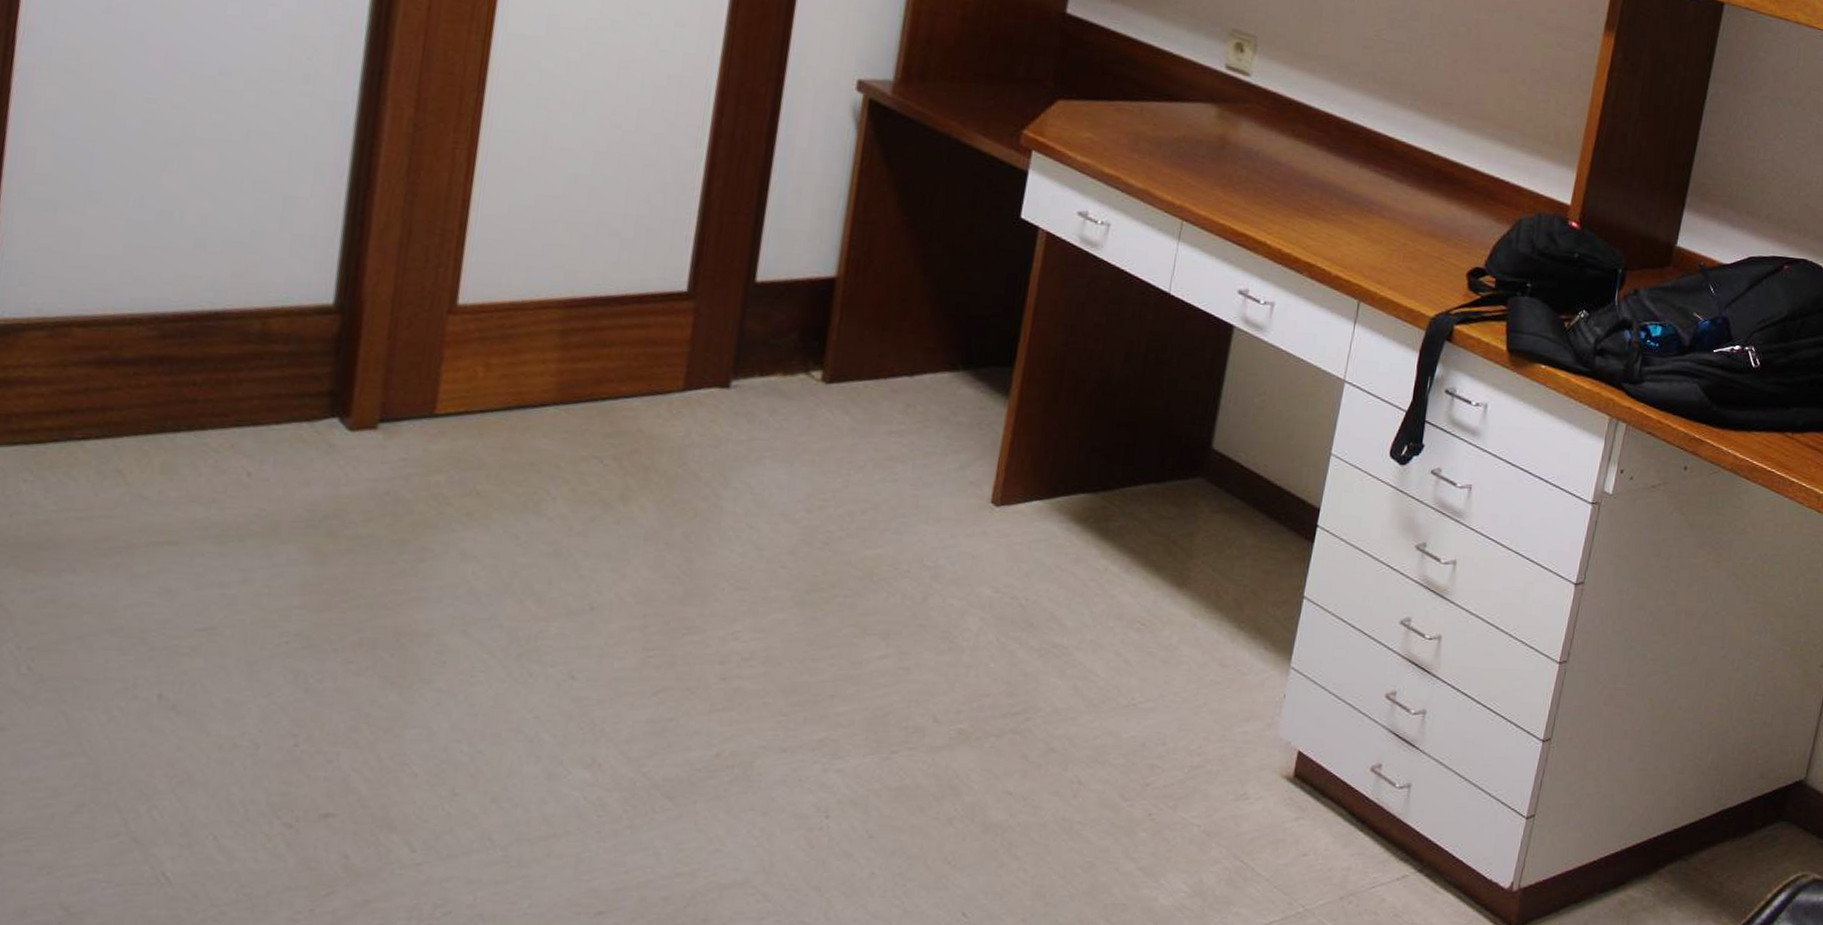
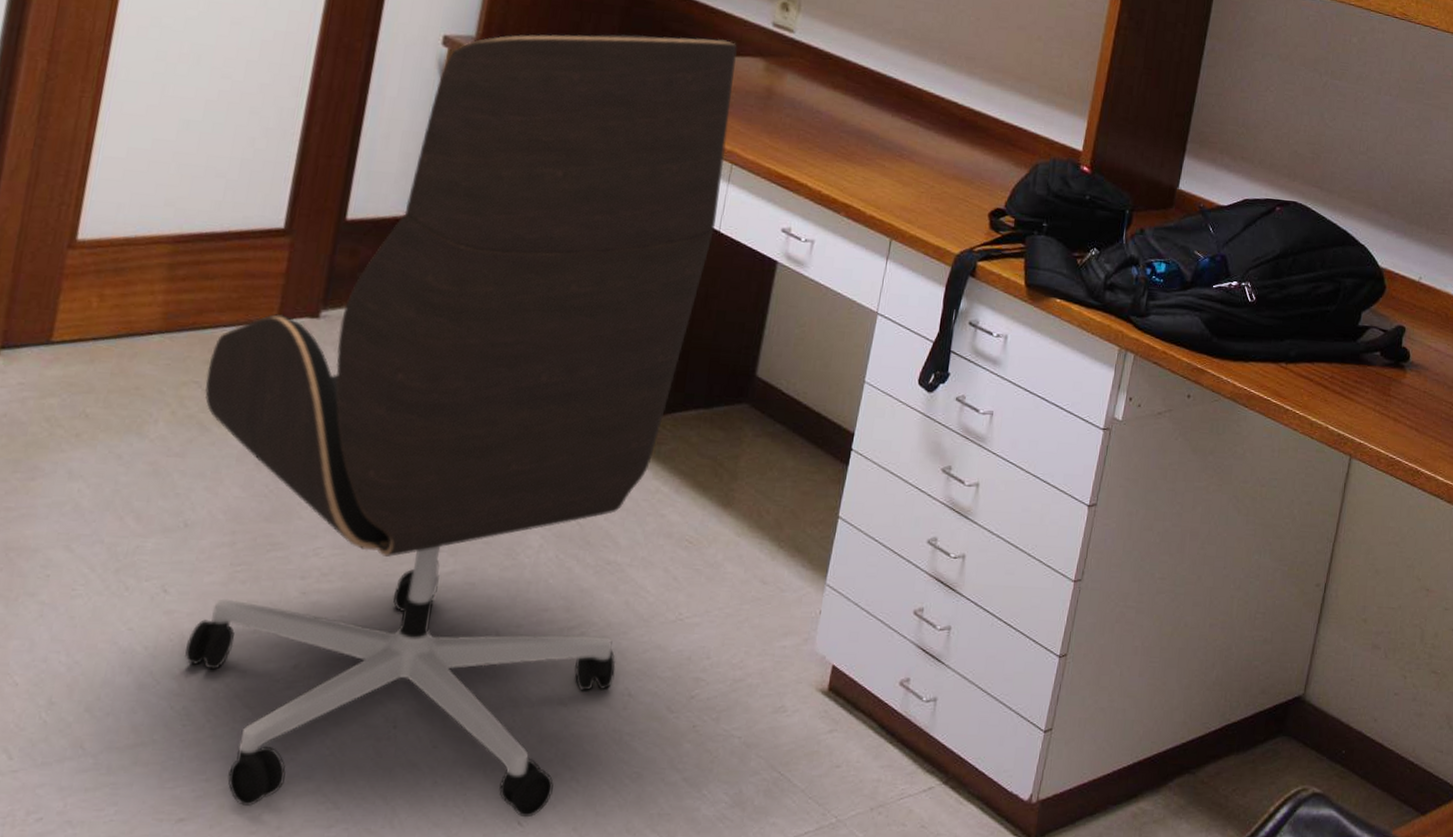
office chair: none [597,77,1187,909] -> present [185,33,737,818]

